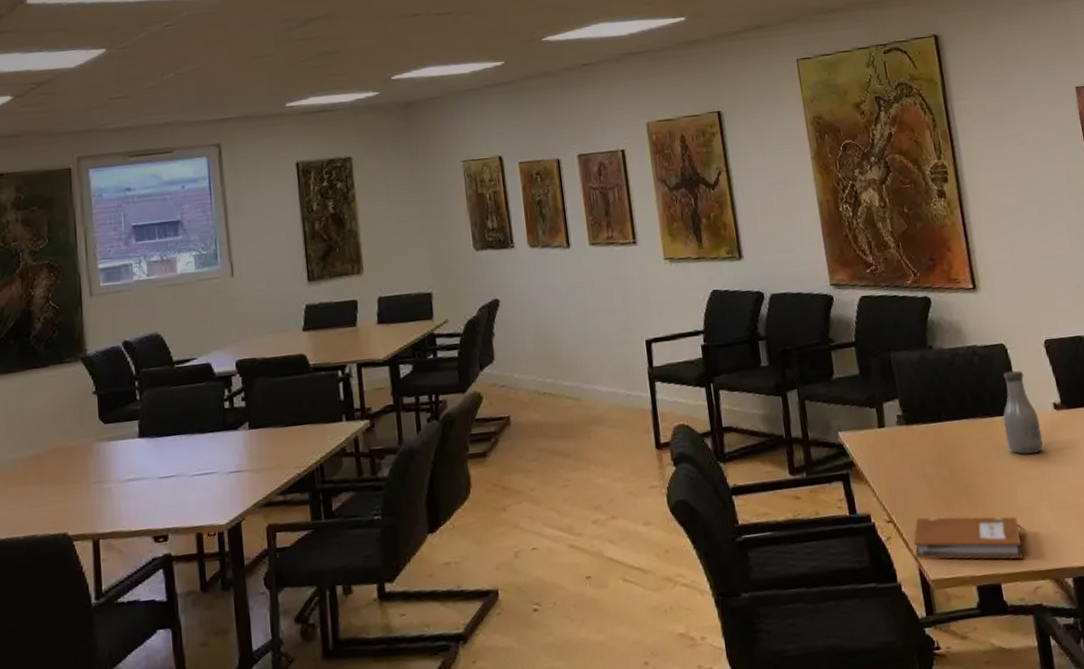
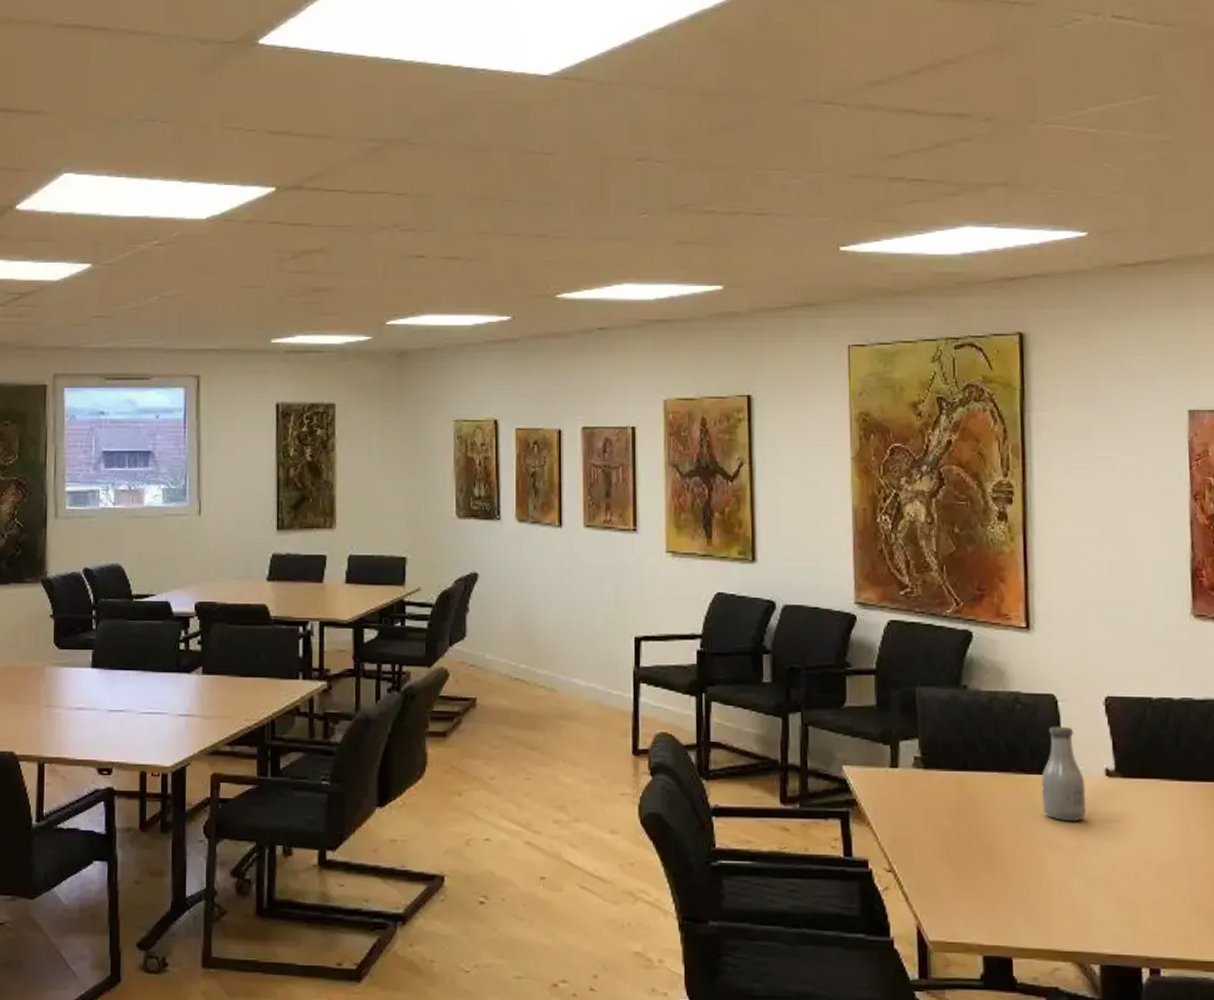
notebook: present [913,516,1024,559] -> none [914,872,1049,934]

